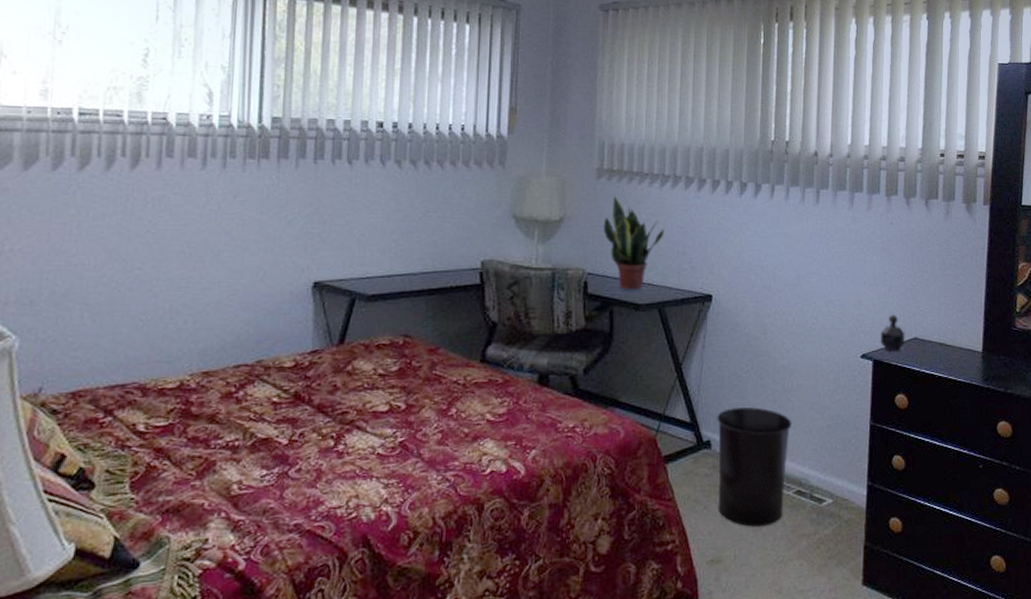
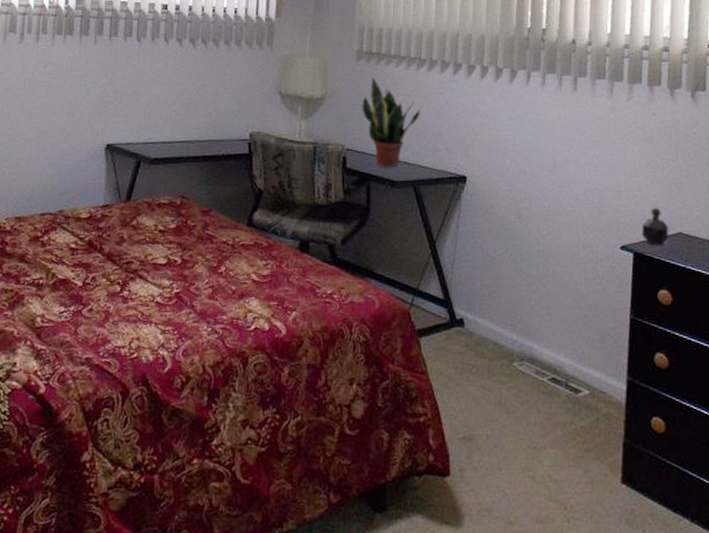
waste bin: present [717,407,791,528] -> none [470,289,546,411]

